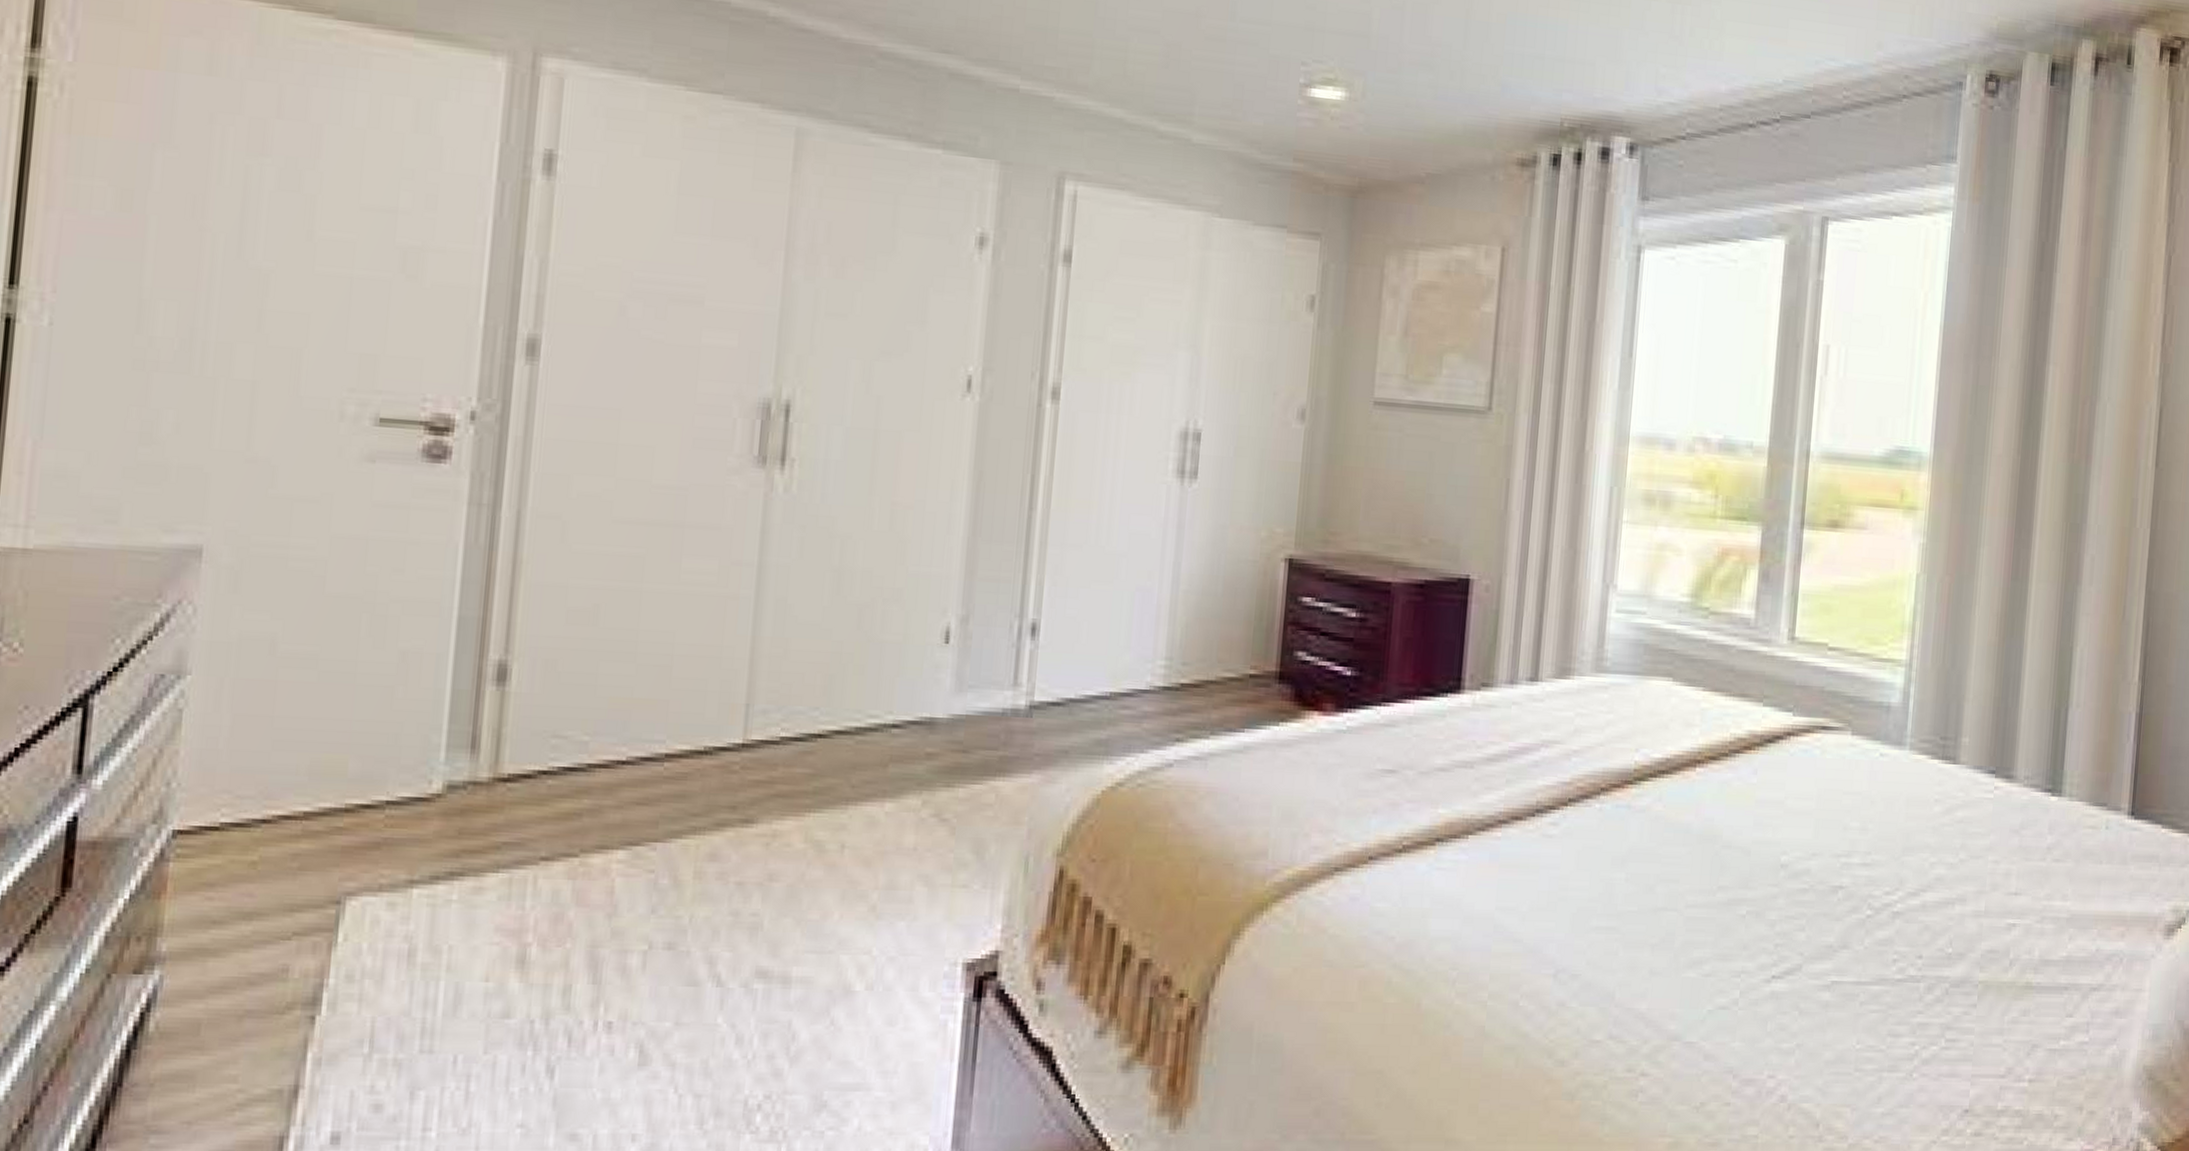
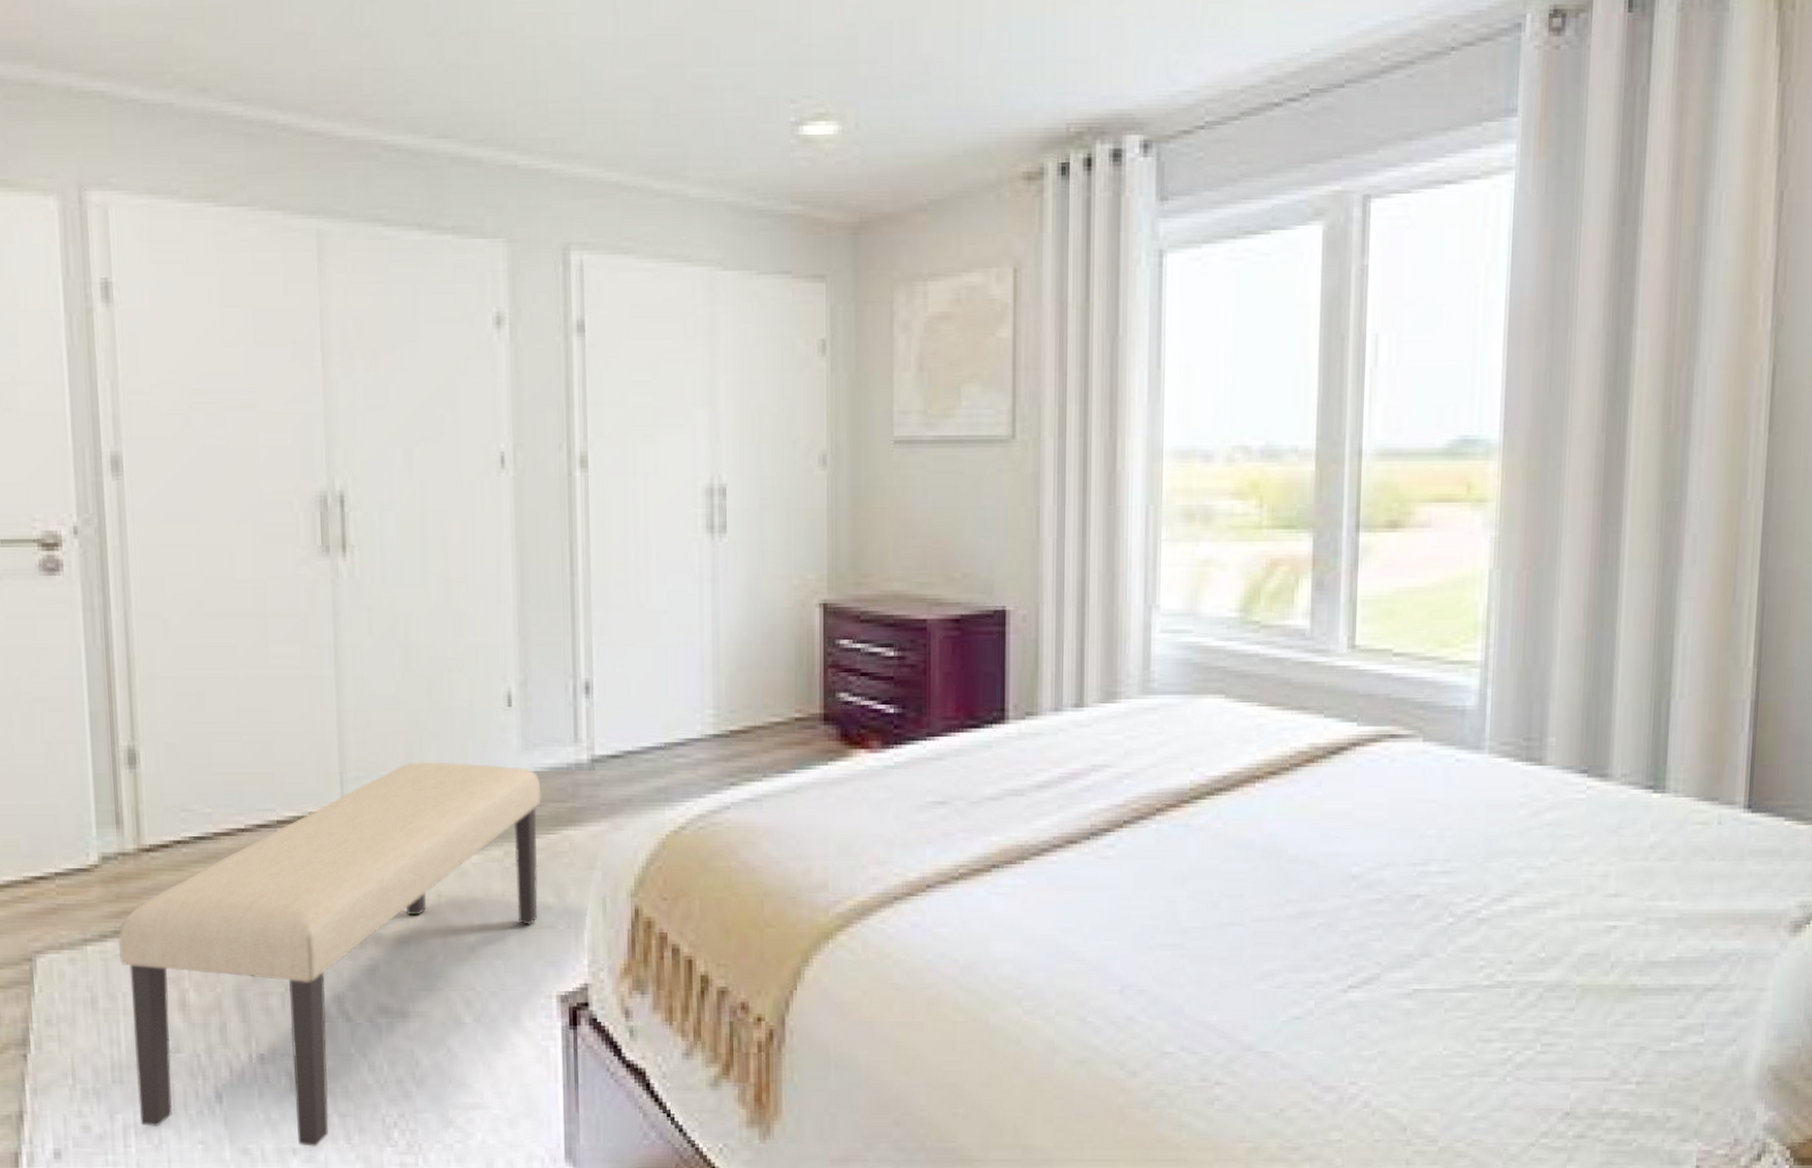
bench: none [447,696,971,1134] -> present [118,761,542,1148]

